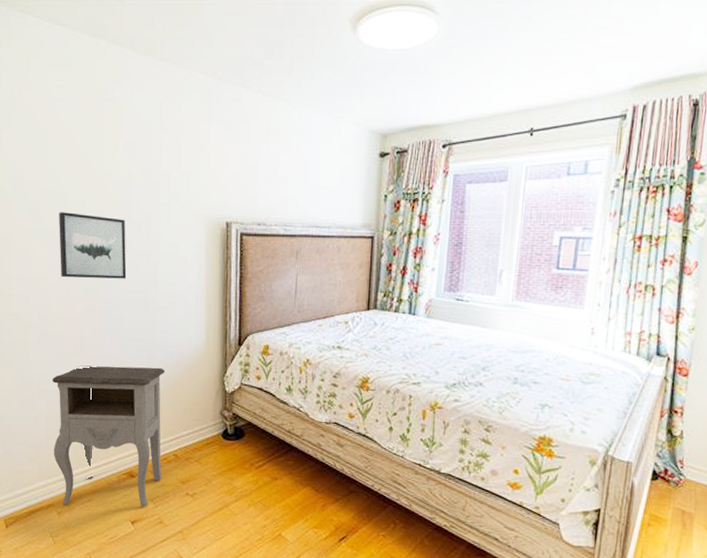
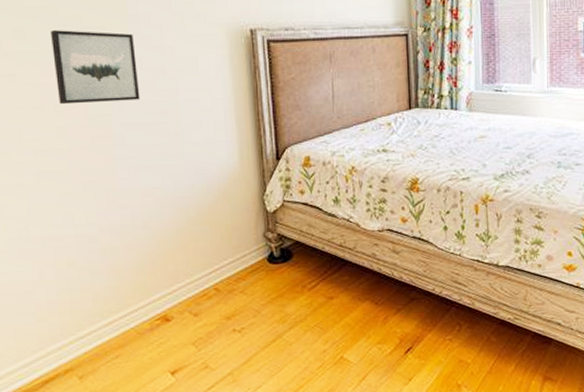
nightstand: present [52,365,166,507] -> none [59,194,203,367]

